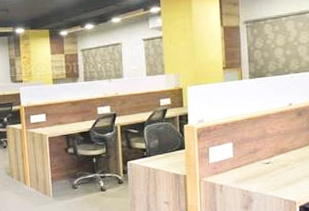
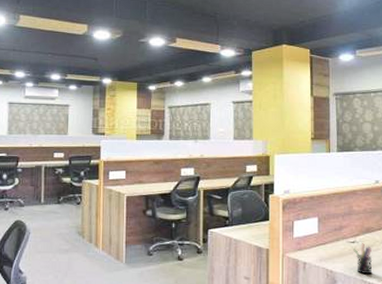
pen holder: none [268,163,288,192] -> present [353,243,373,275]

